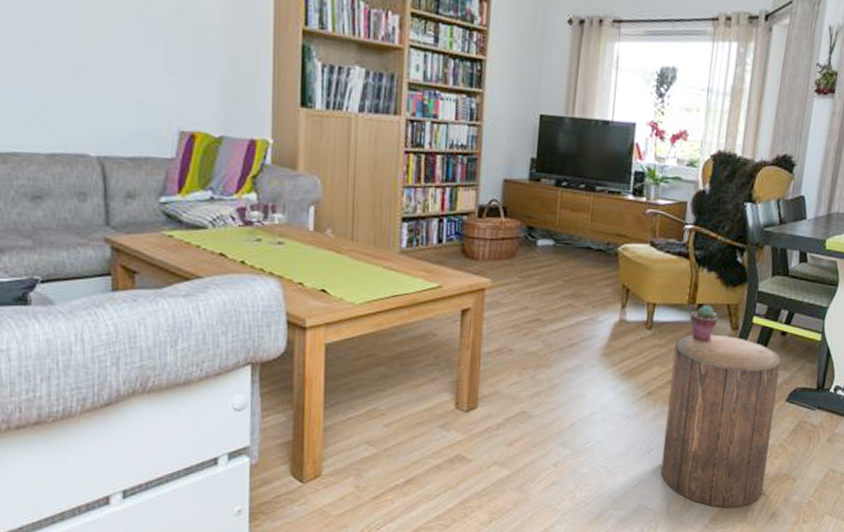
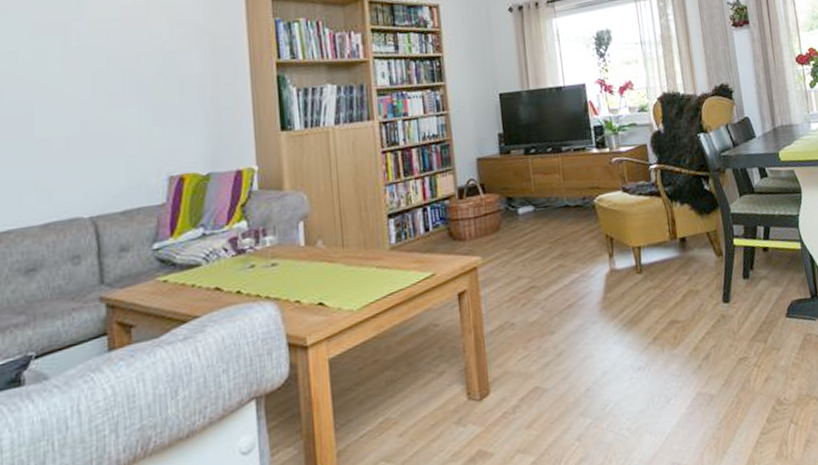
stool: present [660,334,781,508] -> none [667,262,791,448]
potted succulent: present [690,305,718,342] -> none [675,237,702,276]

